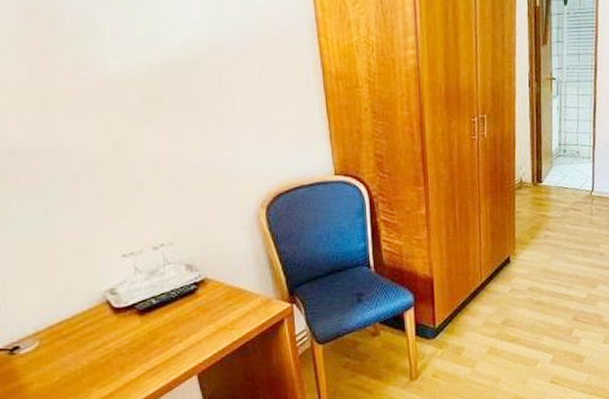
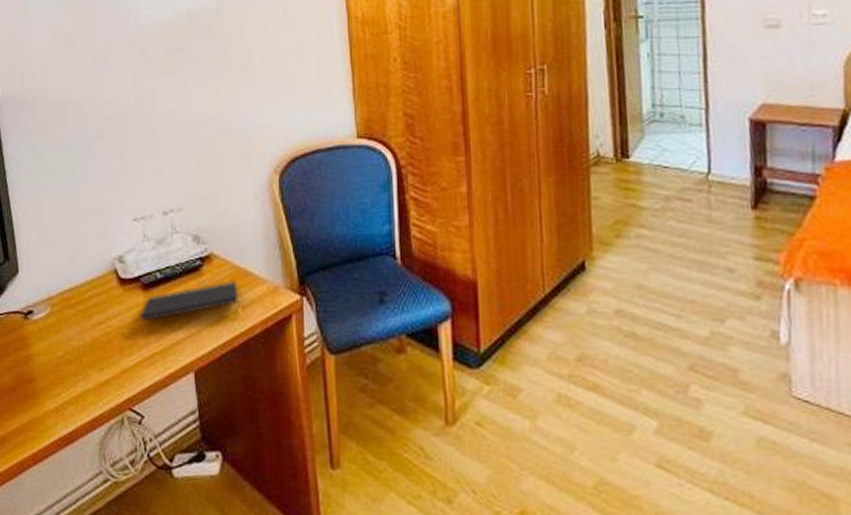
notepad: none [139,298,236,341] -> present [141,281,240,321]

